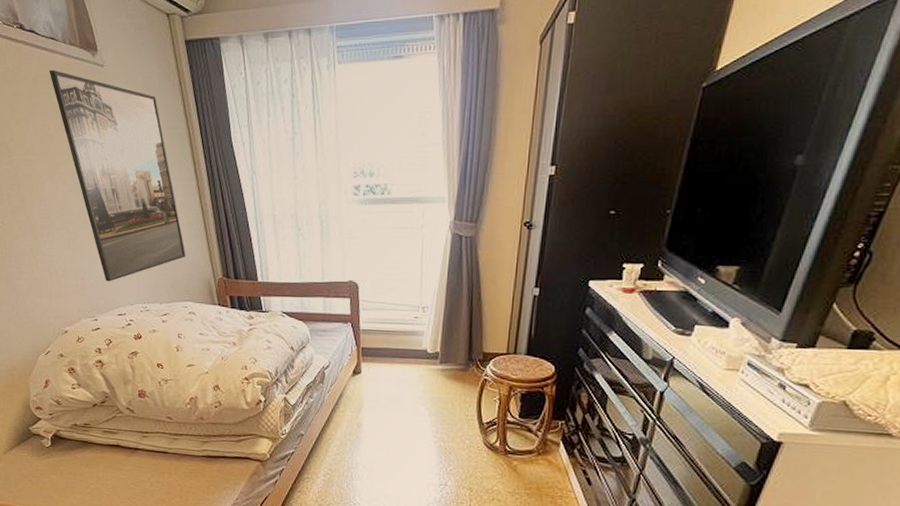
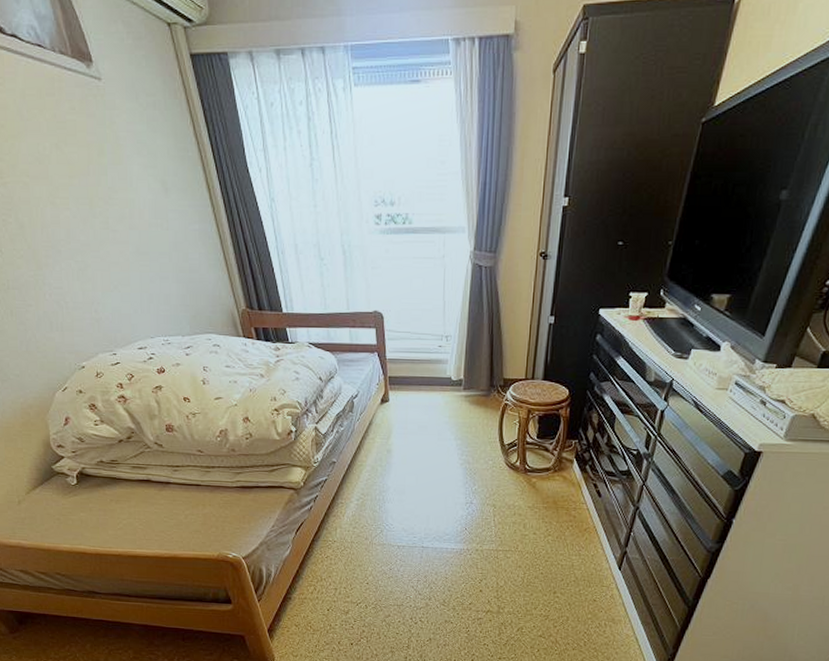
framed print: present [49,69,186,282] -> none [39,81,206,315]

